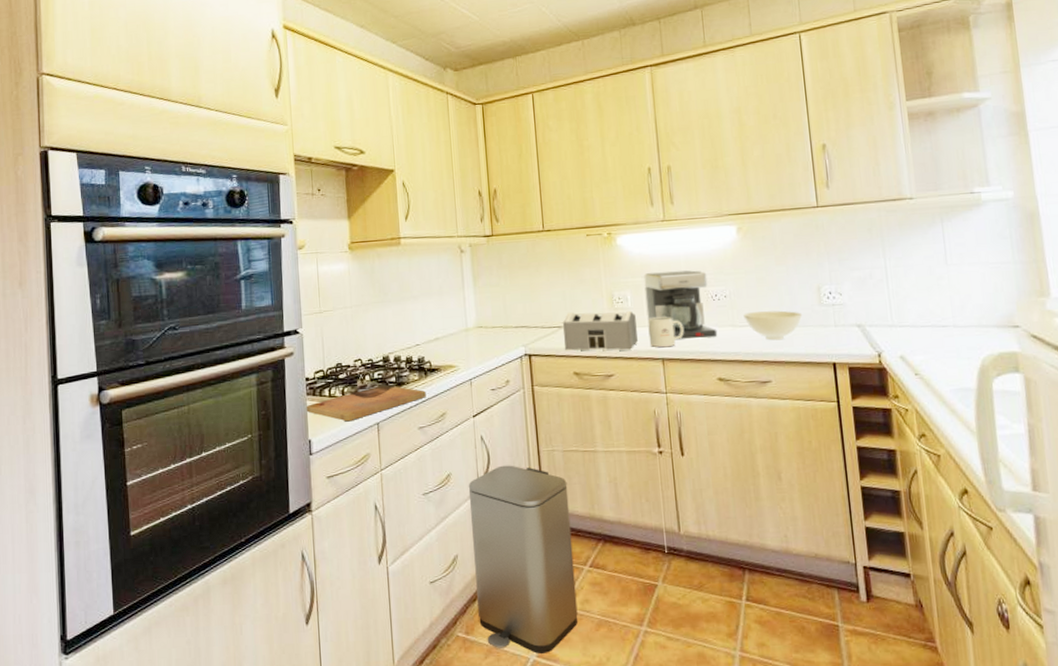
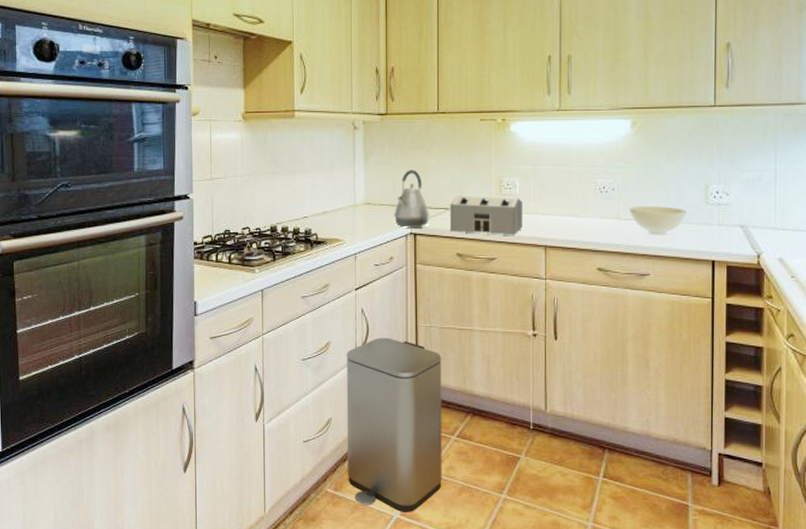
cutting board: present [306,384,426,422] -> none [193,253,311,287]
kettle: none [506,289,544,349] -> present [393,170,430,228]
coffee maker: present [643,270,718,340] -> none [534,161,602,229]
mug: present [648,316,684,348] -> none [534,205,568,235]

